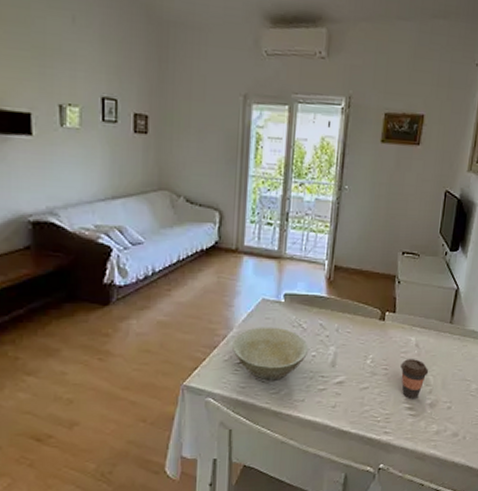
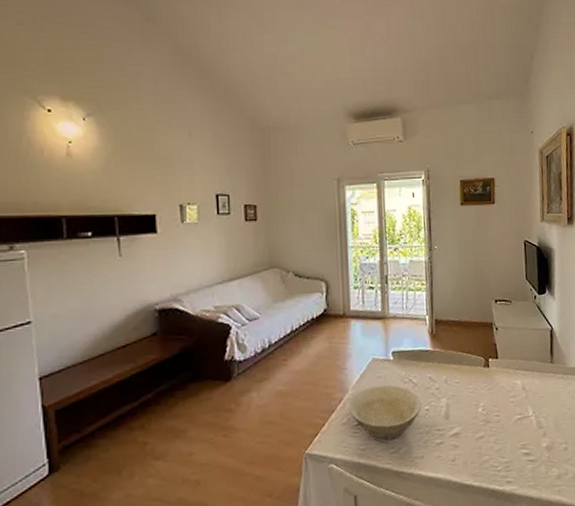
coffee cup: present [400,359,429,400] -> none [511,402,540,444]

